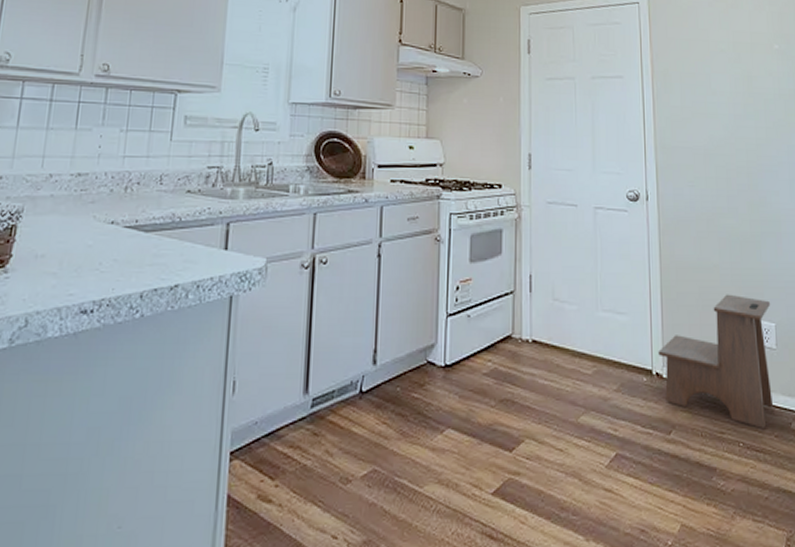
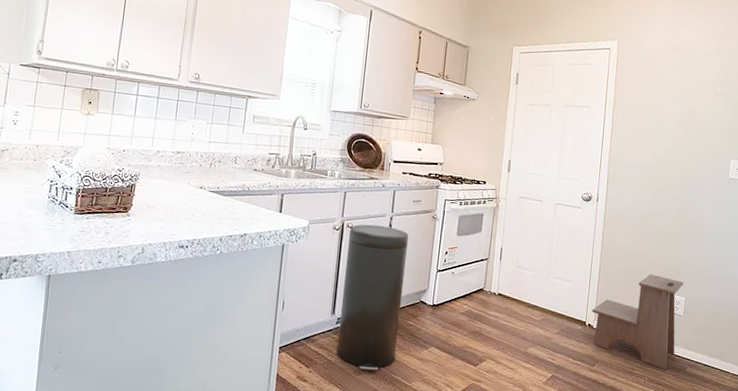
pedal bin: none [313,256,406,474] -> present [336,224,409,370]

